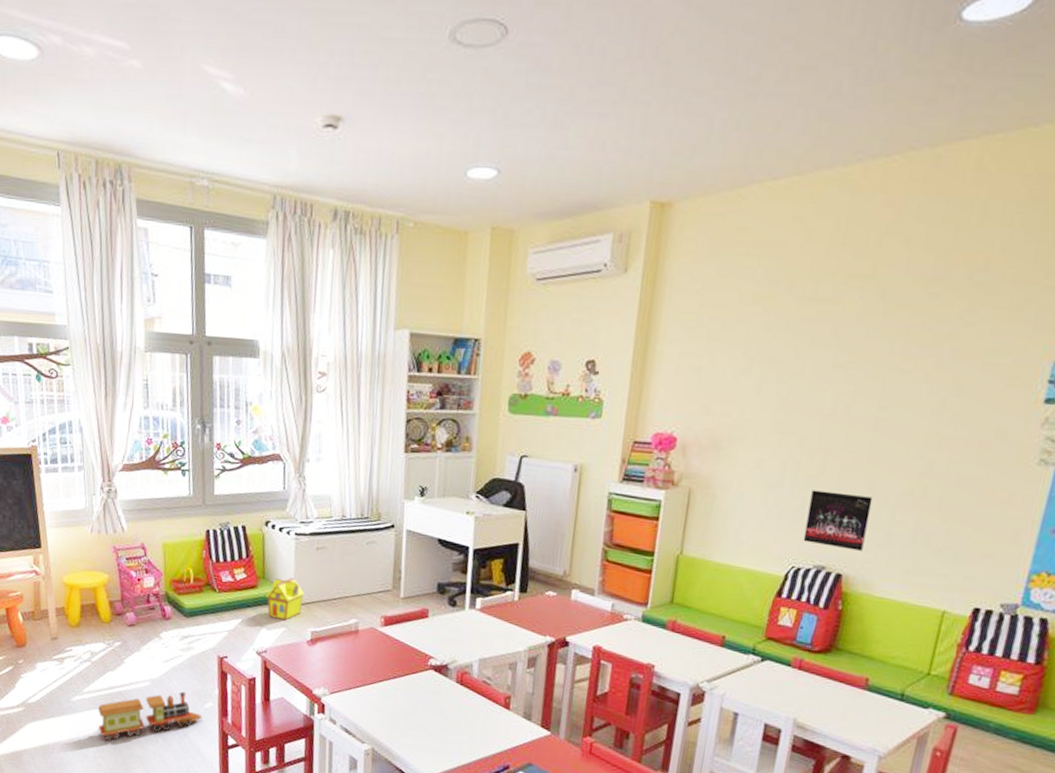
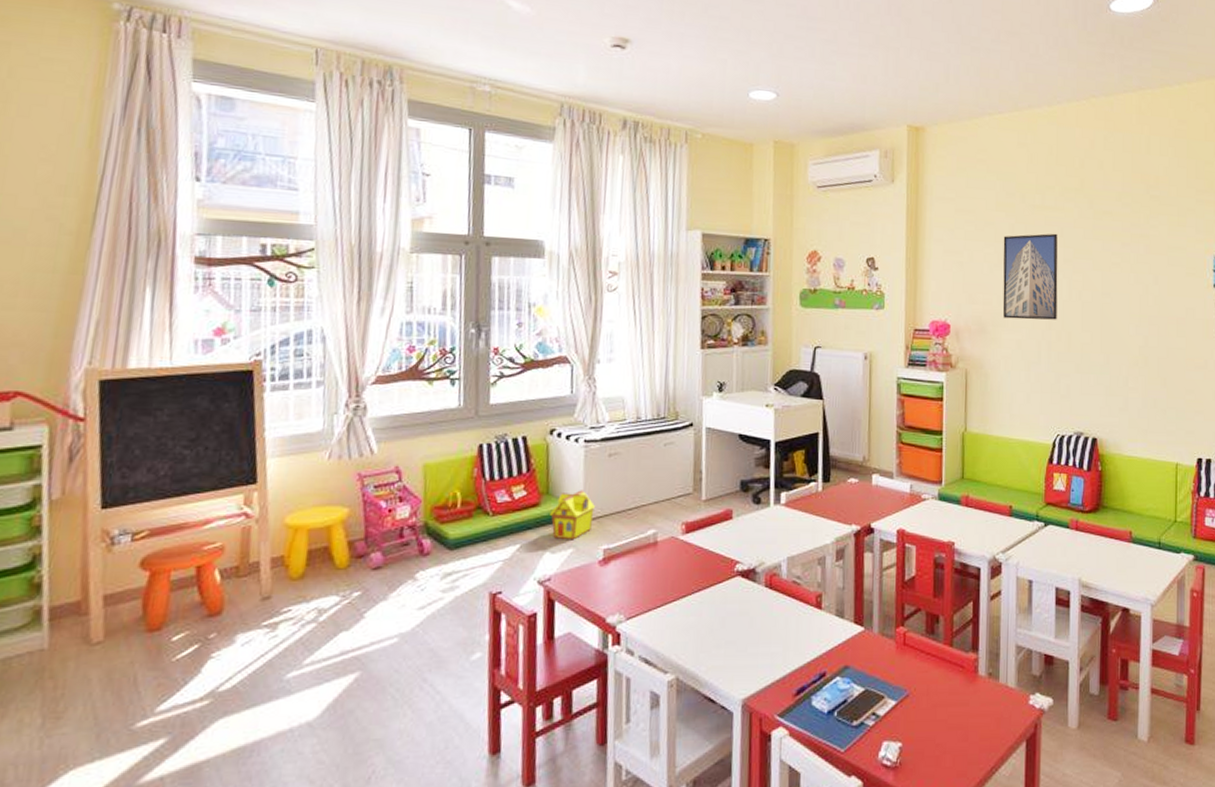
toy train: present [97,691,203,742] -> none [322,643,468,727]
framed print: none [743,332,830,437] -> present [1002,233,1058,320]
album cover: present [803,490,873,551] -> none [1062,365,1110,416]

